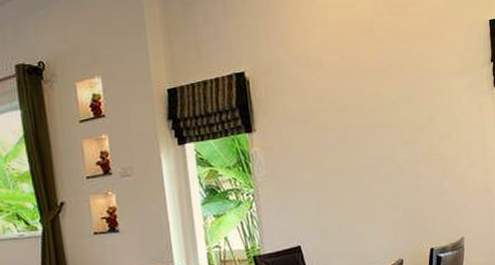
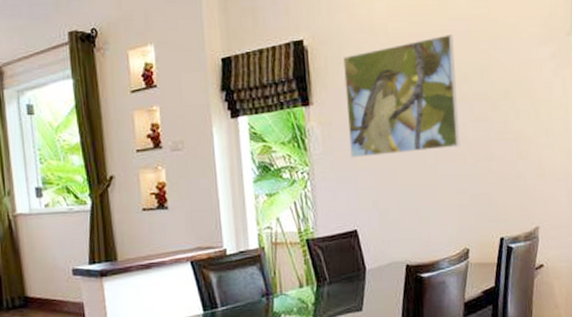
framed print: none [283,67,392,180] -> present [343,35,460,158]

